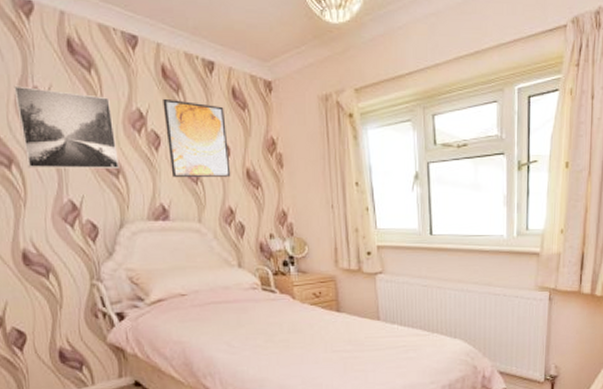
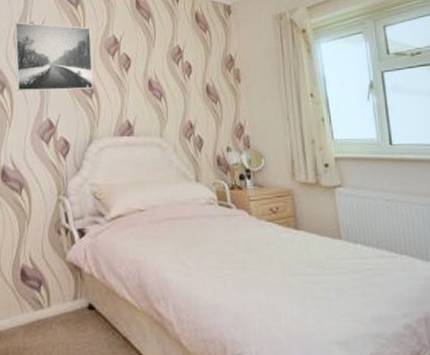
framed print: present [163,98,231,177] -> none [135,25,192,95]

